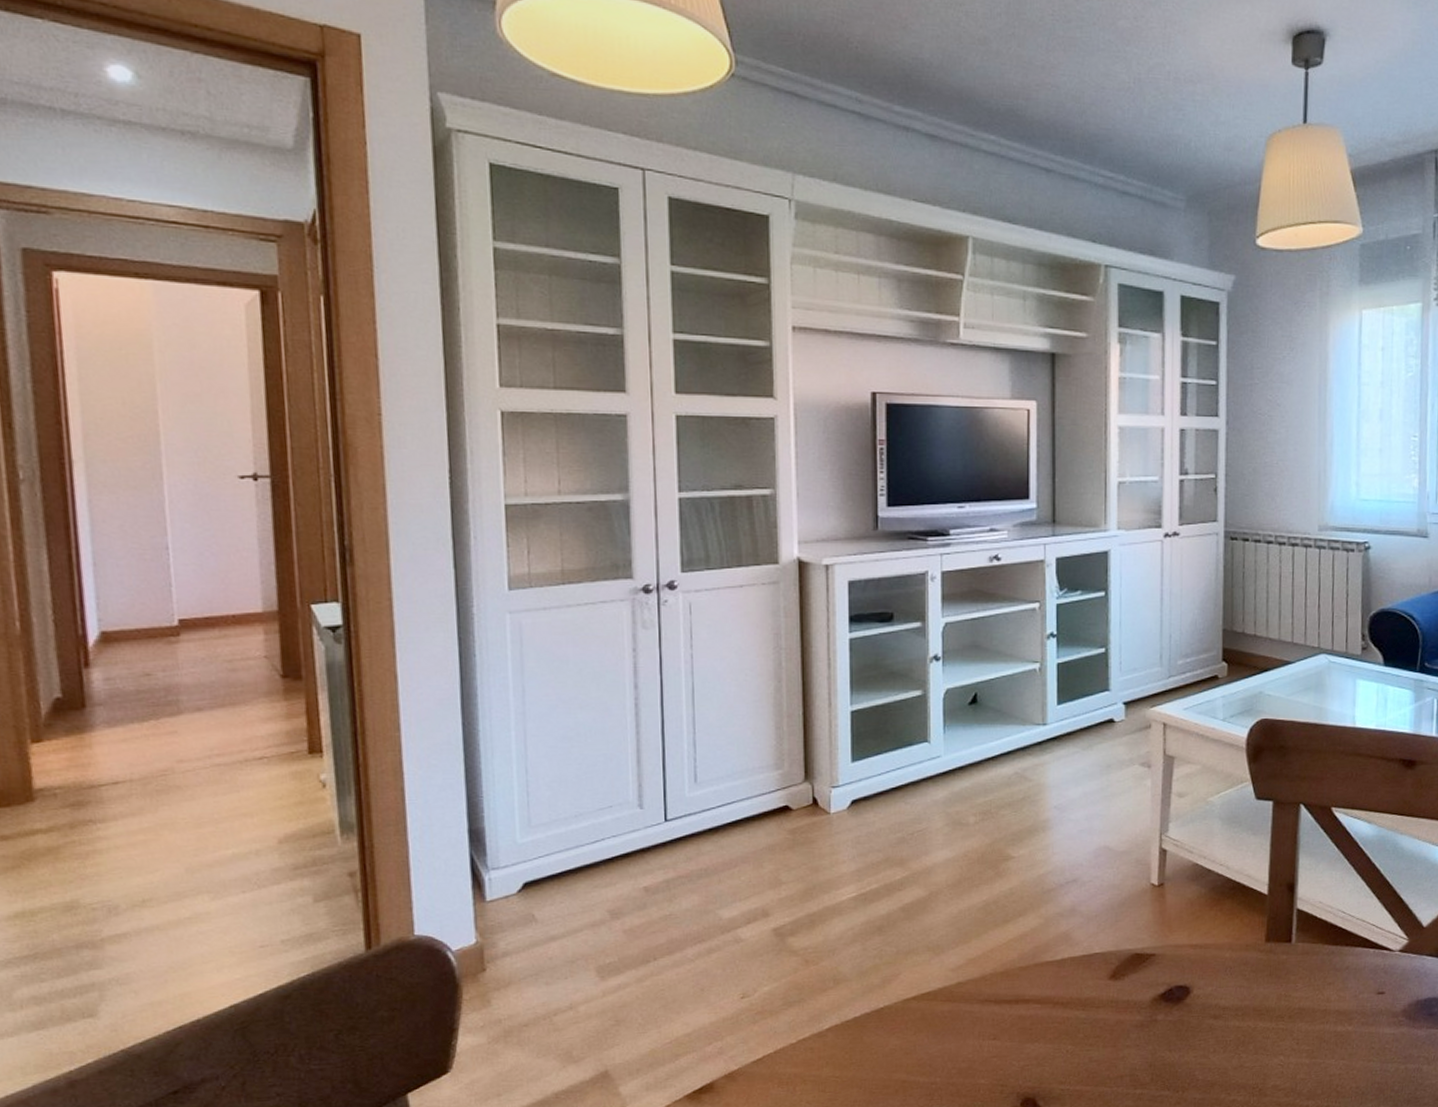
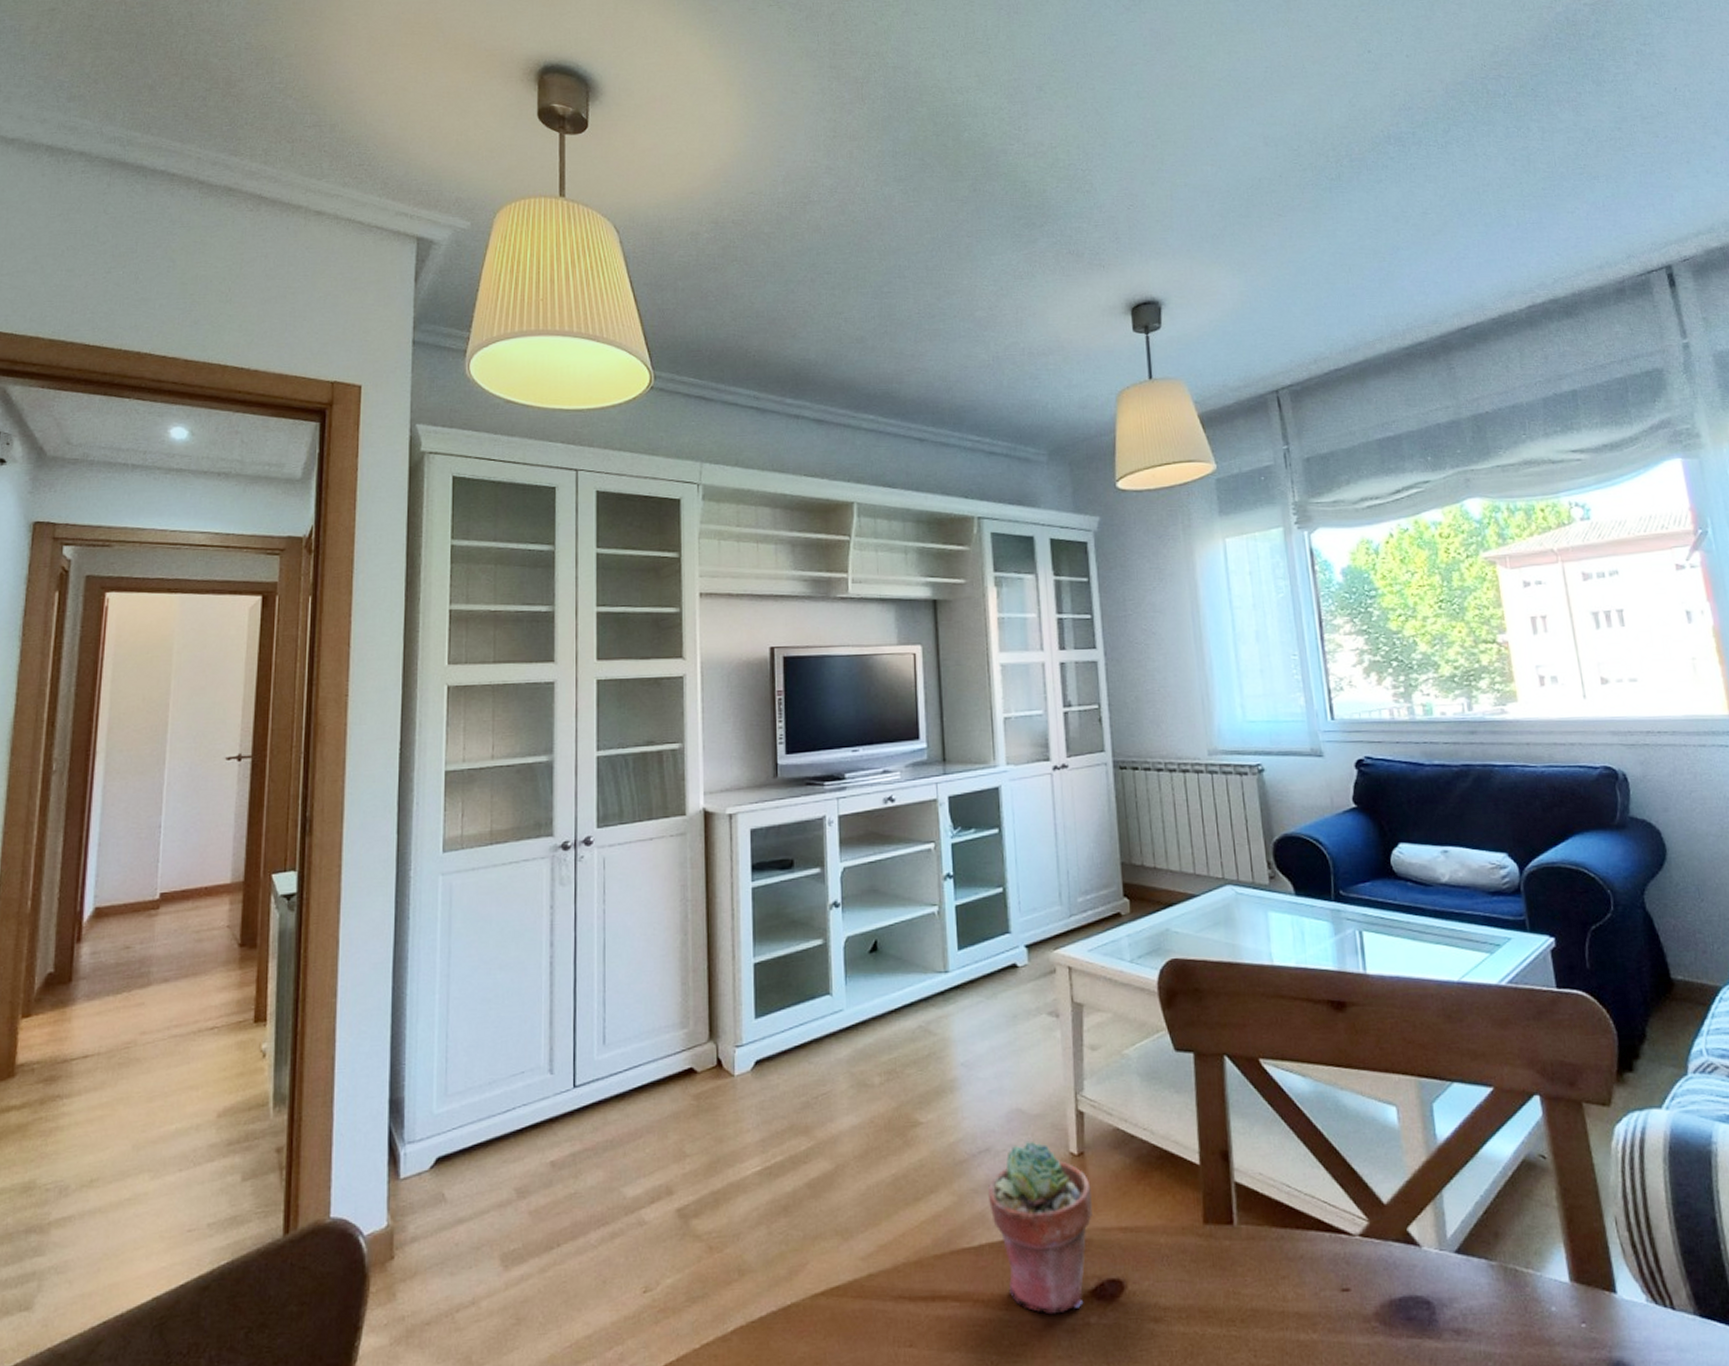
potted succulent: none [1072,873,1168,1014] -> present [987,1141,1092,1315]

